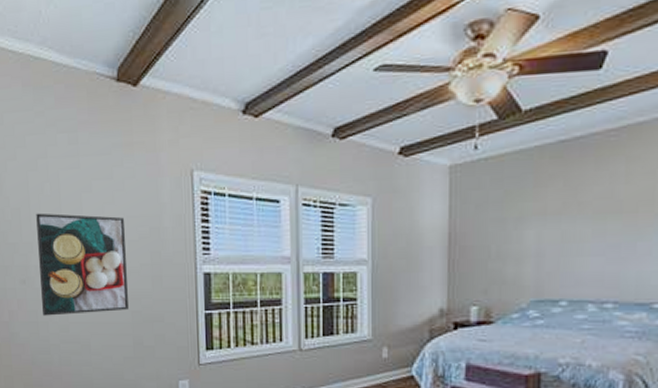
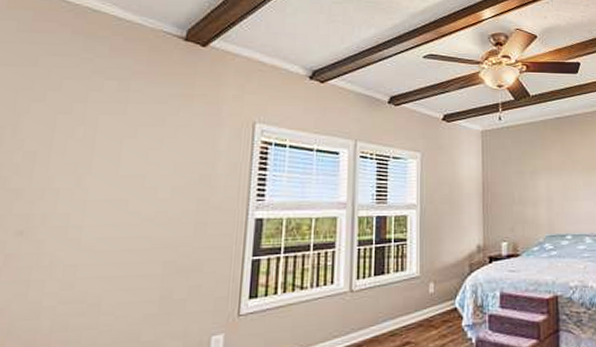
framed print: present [36,213,129,316] -> none [40,157,172,272]

